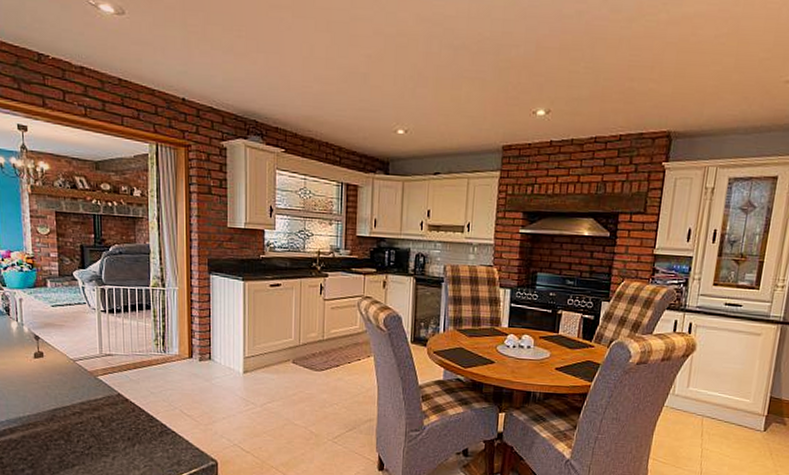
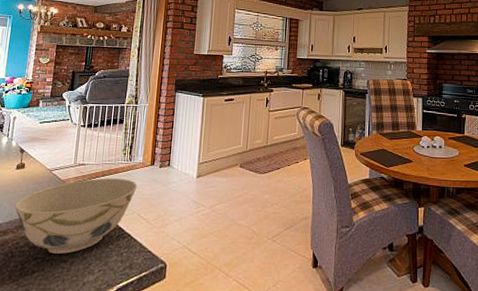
bowl: none [40,370,176,449] -> present [15,178,138,254]

